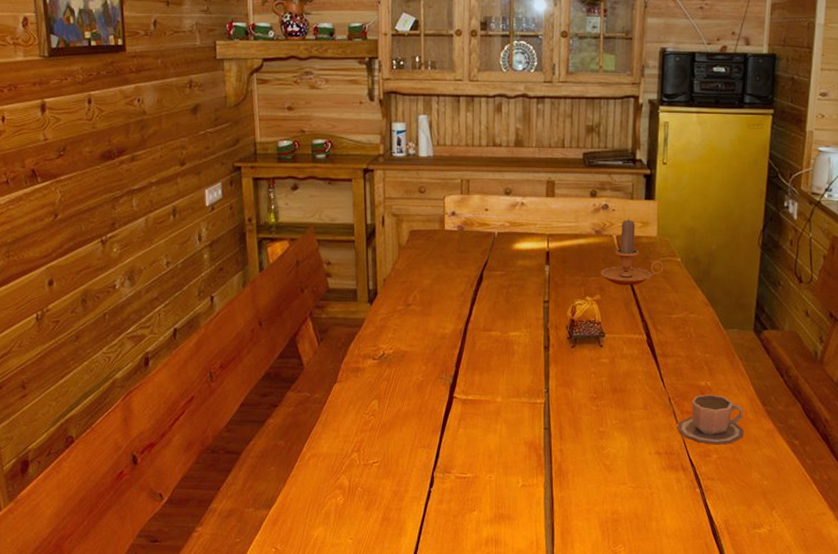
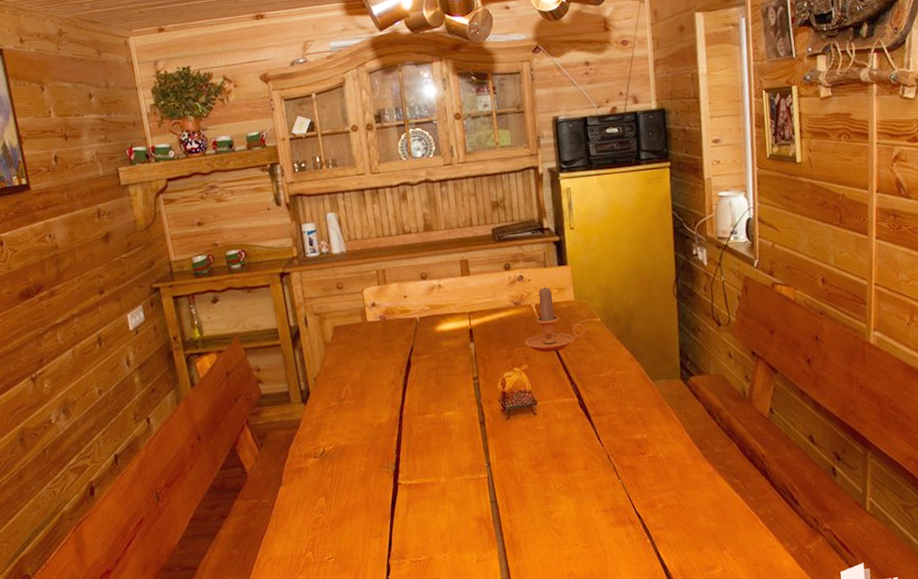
cup: present [677,394,744,445] -> none [619,446,685,495]

